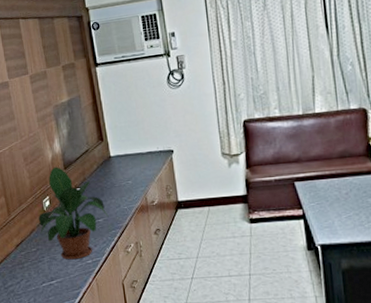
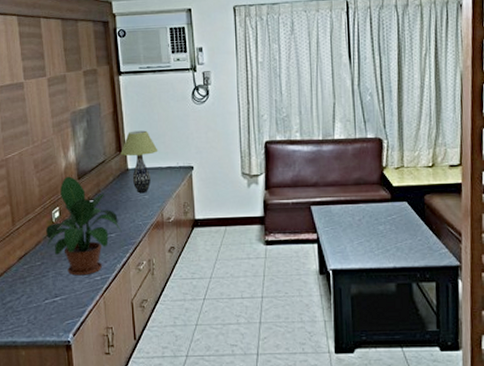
table lamp: none [102,118,138,179] -> present [120,130,158,194]

